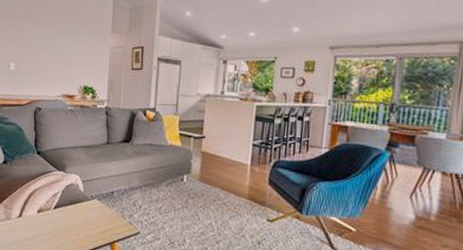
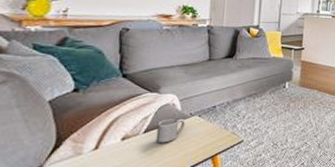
mug: none [63,198,87,222] -> present [155,118,185,144]

